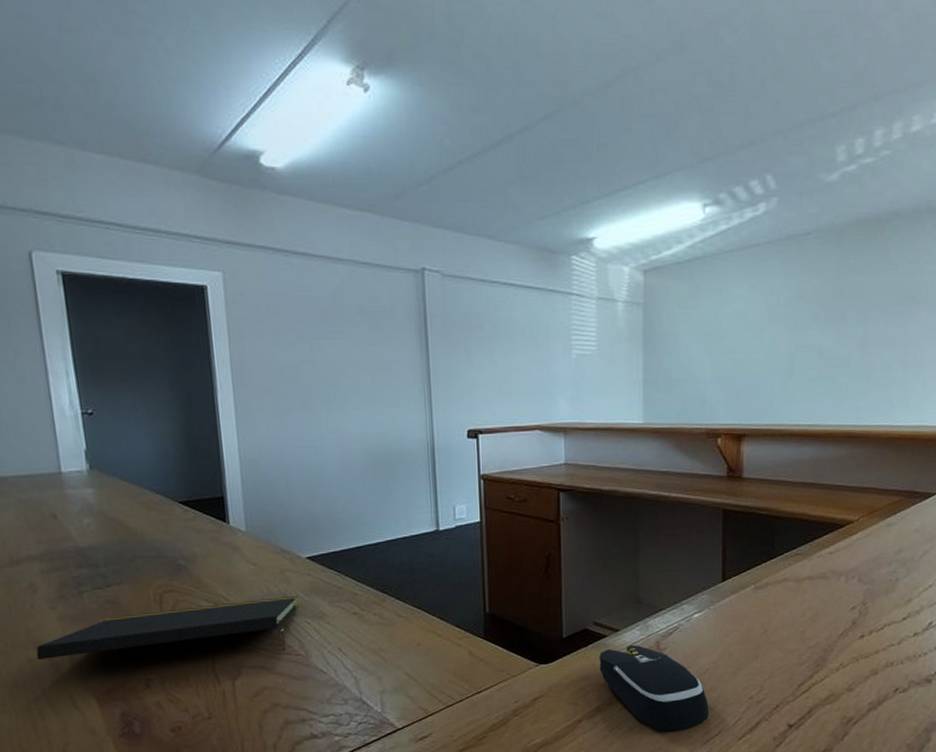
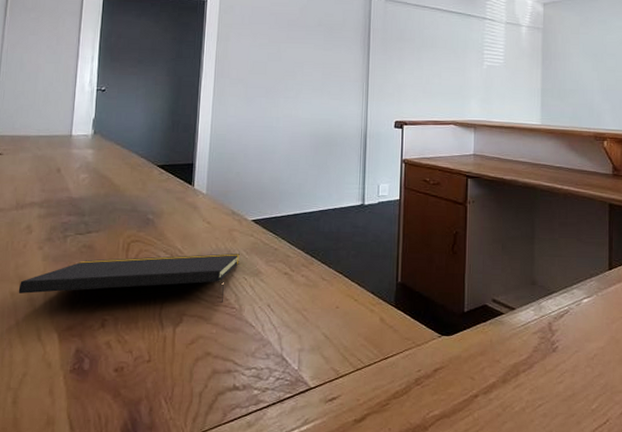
computer mouse: present [599,644,709,733] -> none [496,324,597,417]

